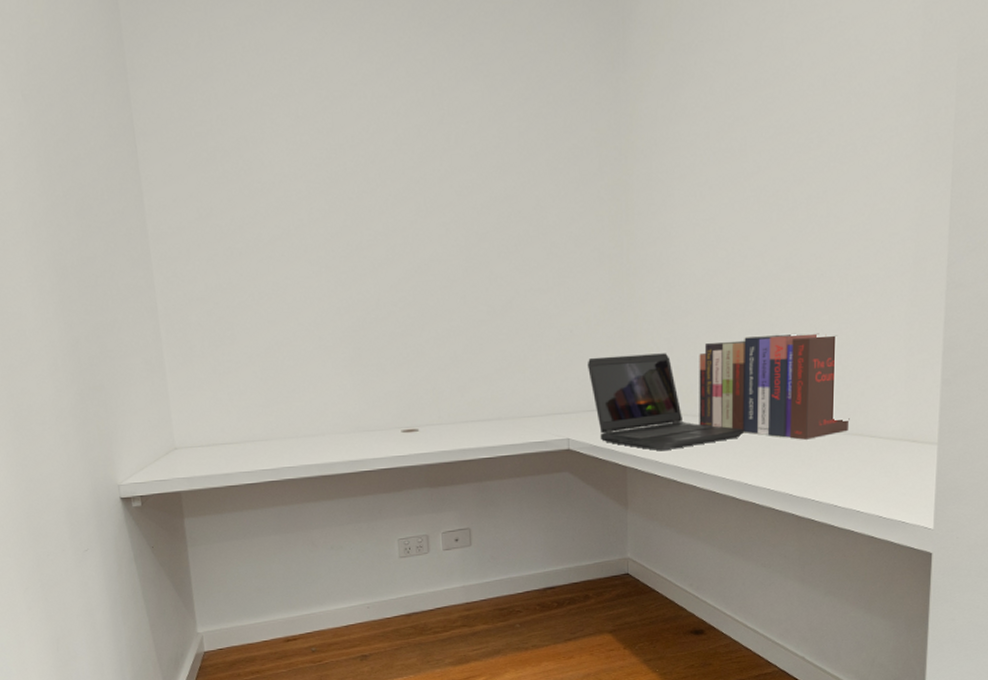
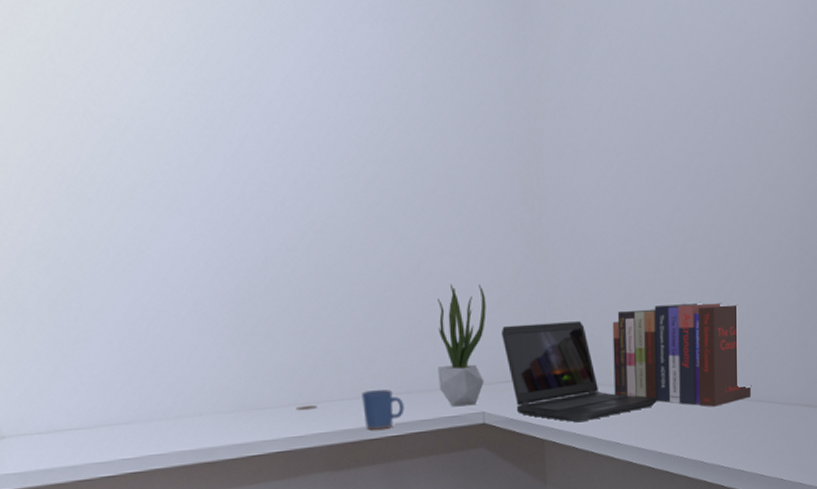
mug: none [457,416,495,452] -> present [361,389,405,430]
potted plant: none [526,319,573,432] -> present [438,284,486,406]

